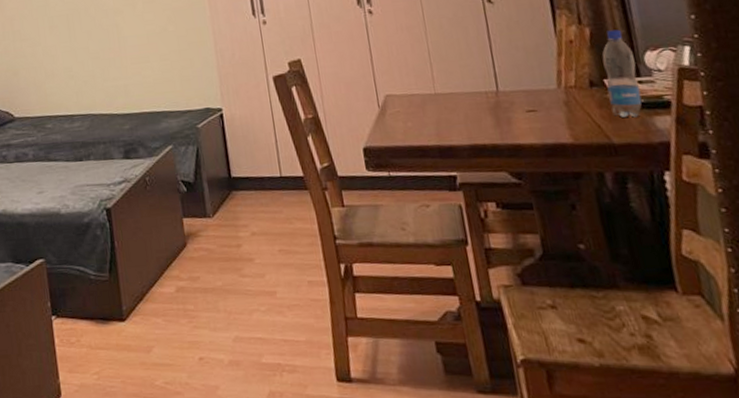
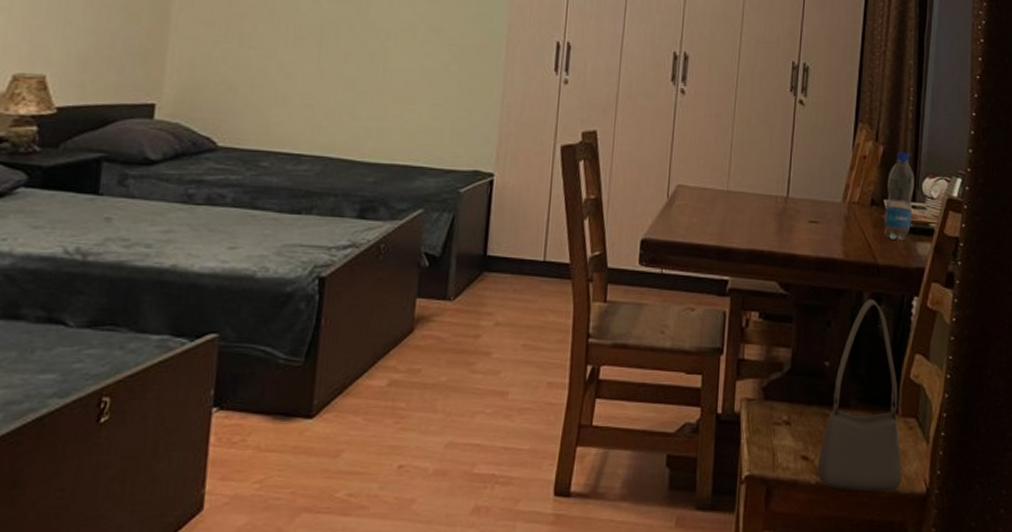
shoulder bag: none [595,178,701,374] -> present [816,298,902,492]

